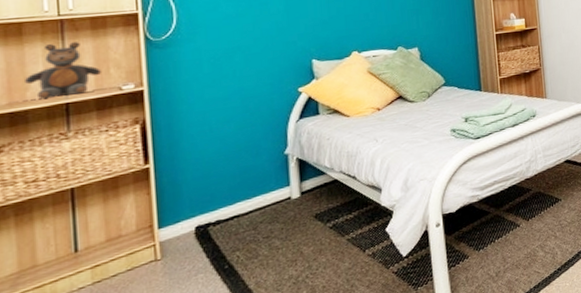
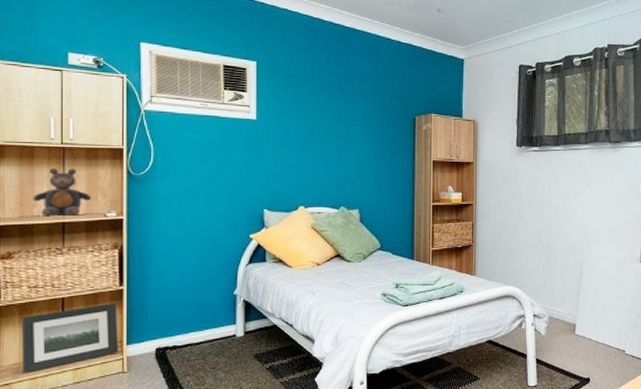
picture frame: none [18,184,148,283] -> present [21,303,118,373]

